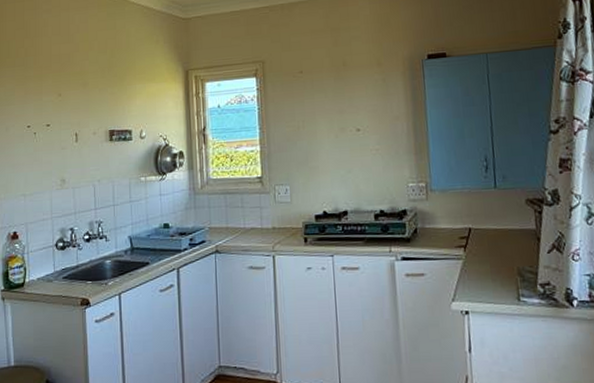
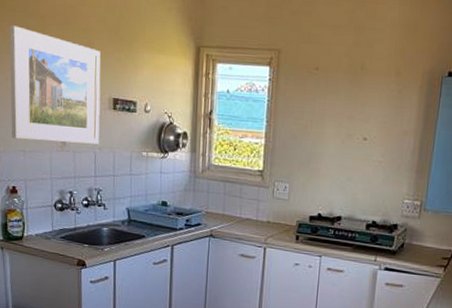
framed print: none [9,79,97,185] -> present [9,25,101,145]

